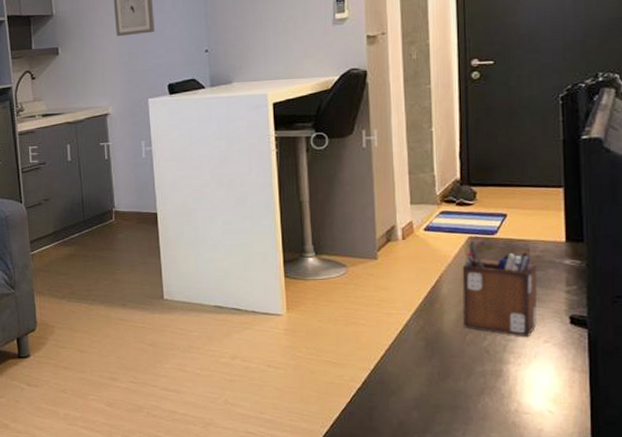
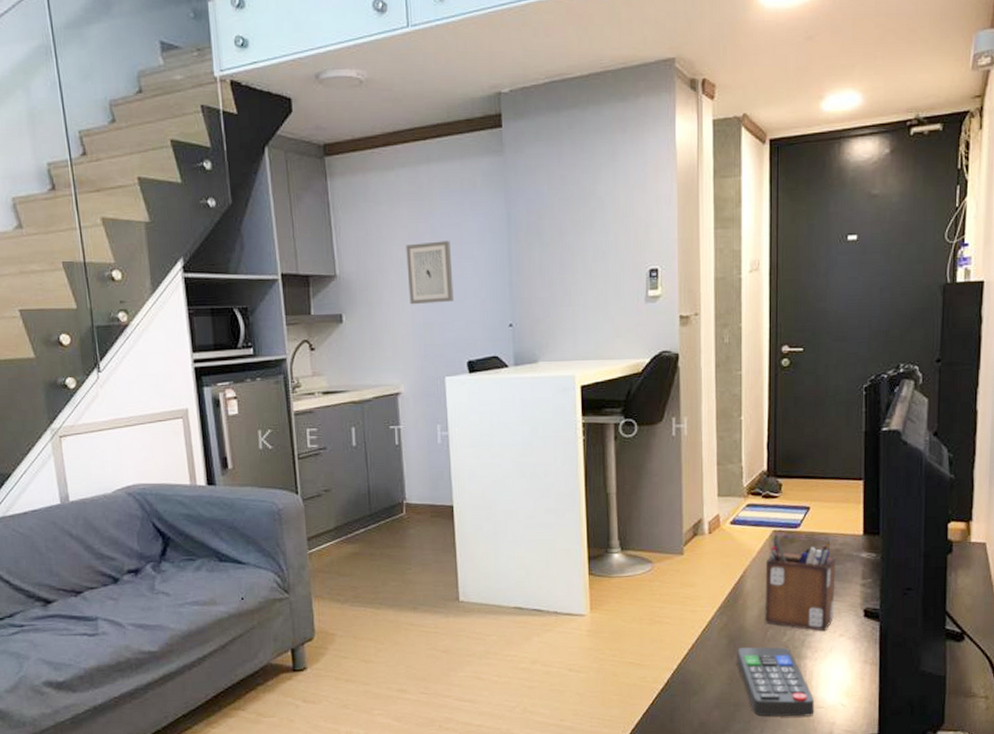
remote control: none [435,351,520,422] -> present [737,647,815,717]

